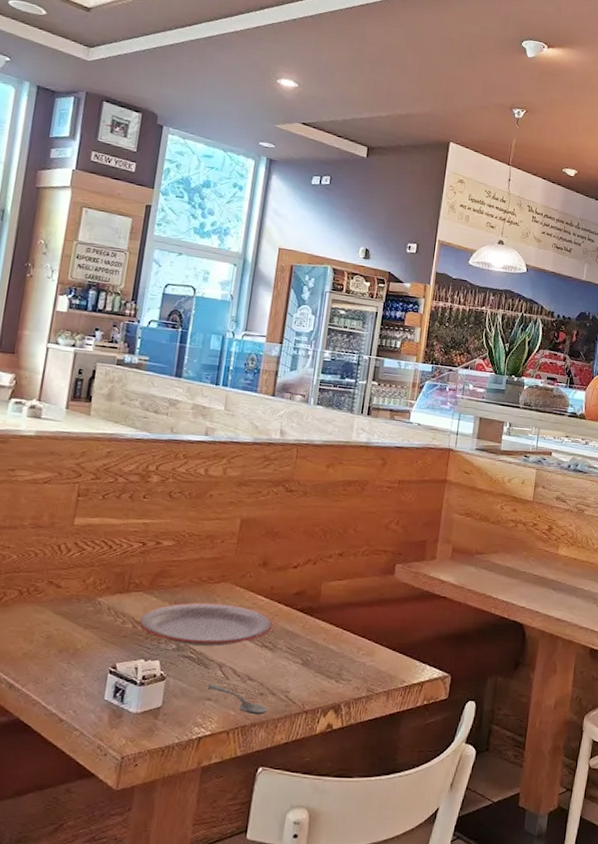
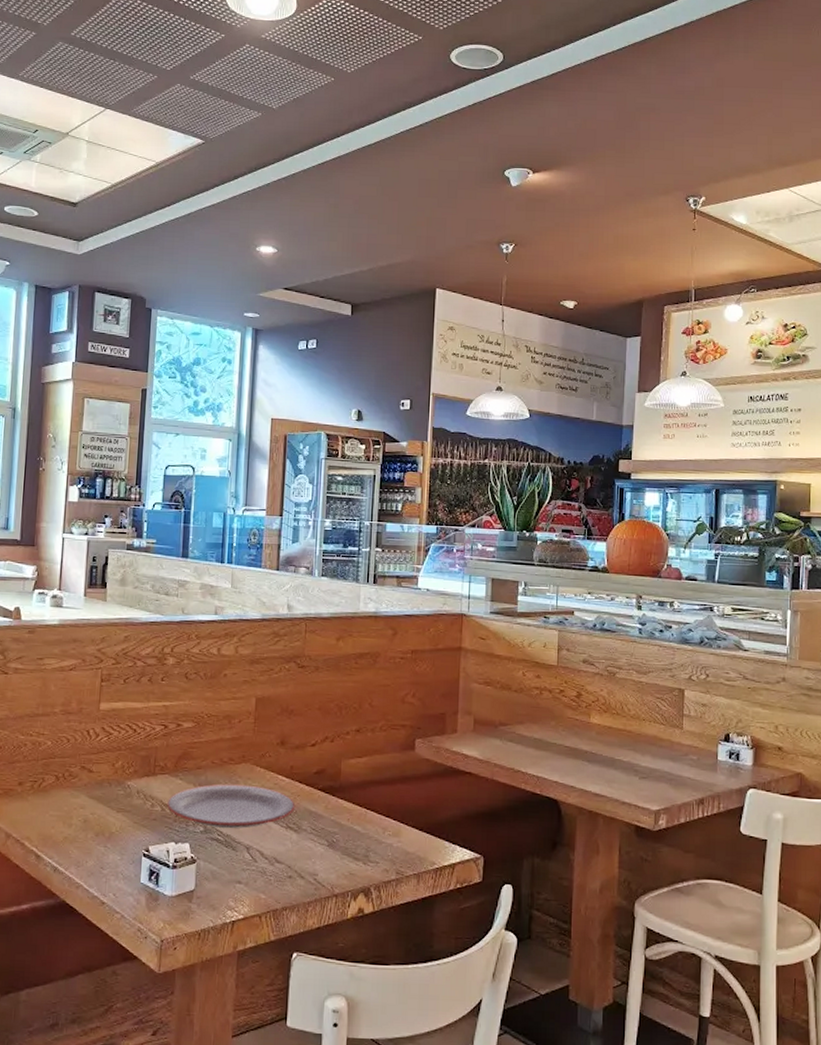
spoon: present [207,683,268,715] -> none [236,865,298,899]

